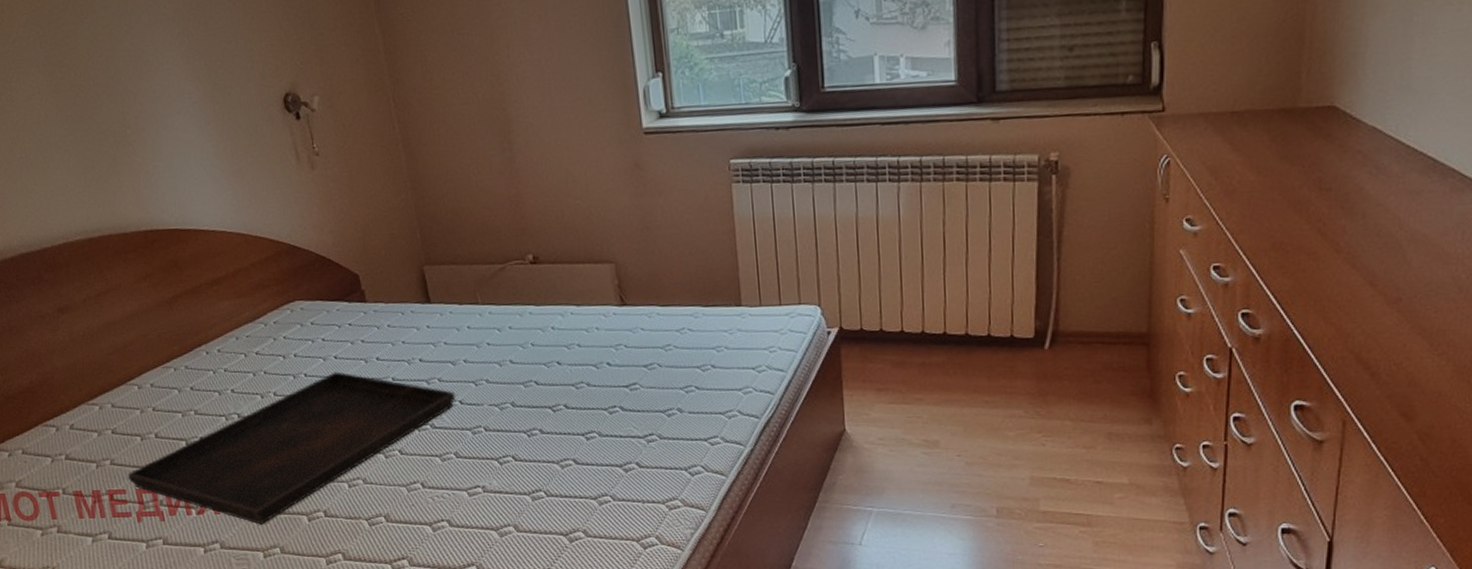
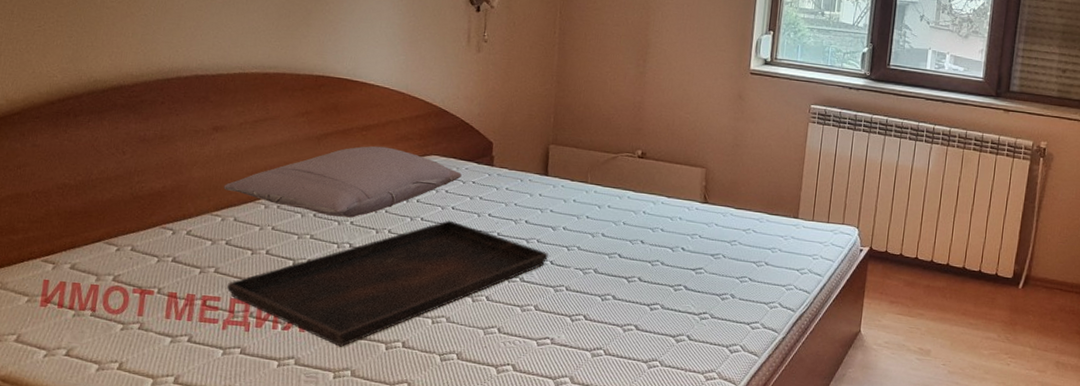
pillow: none [89,299,335,387] -> present [223,146,462,218]

